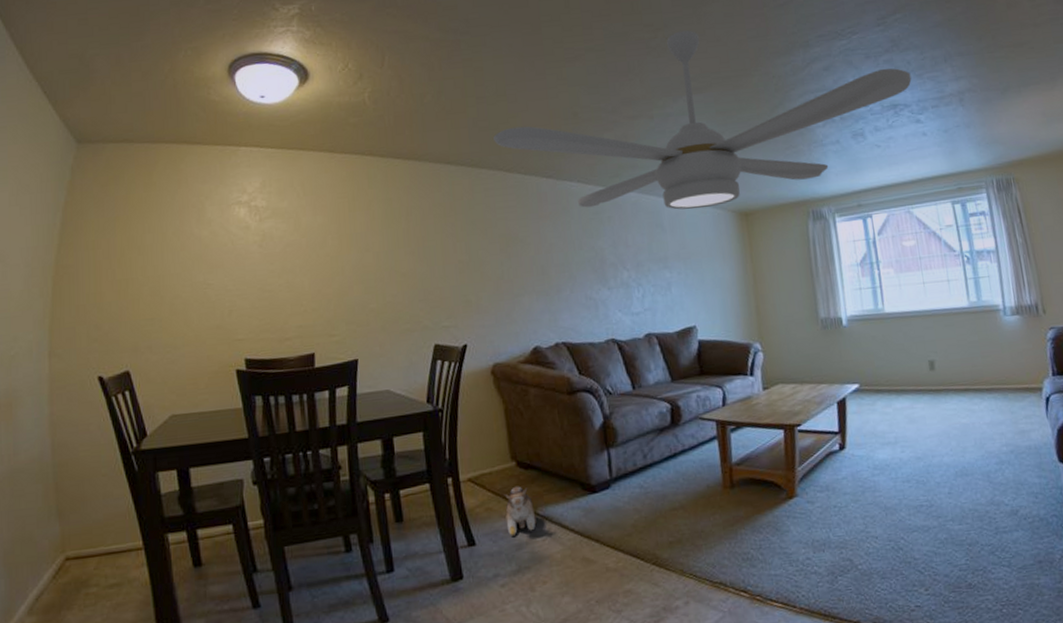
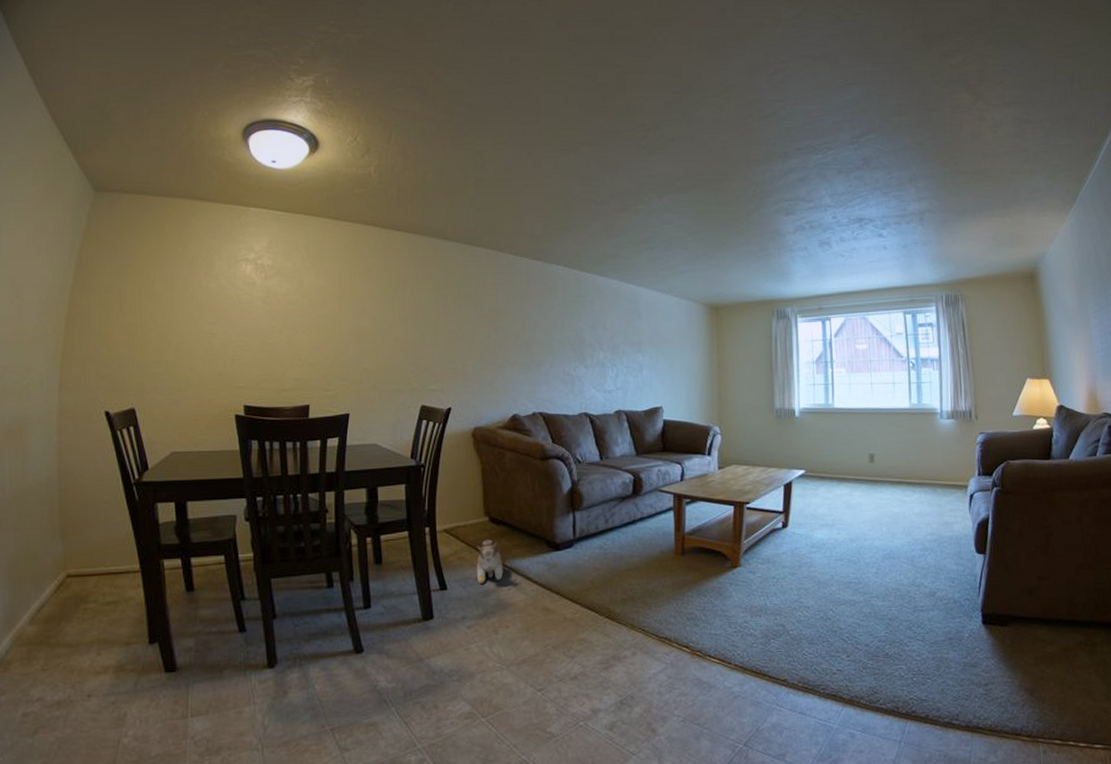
ceiling fan: present [493,30,912,210] -> none [489,133,878,300]

